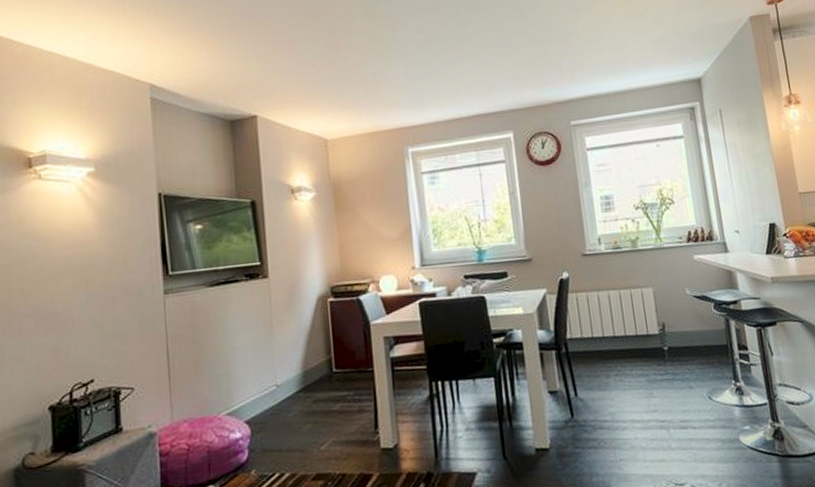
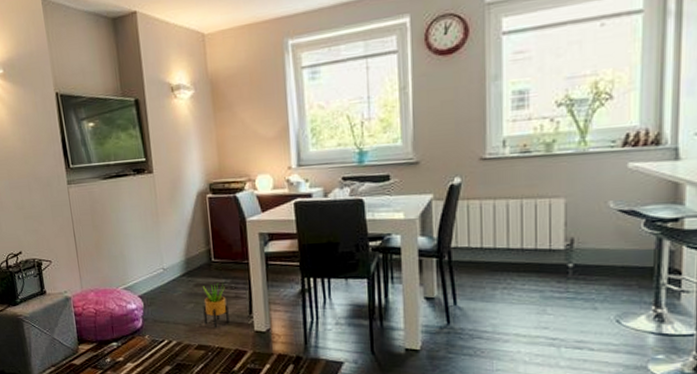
potted plant: none [322,396,353,450] -> present [202,283,230,327]

